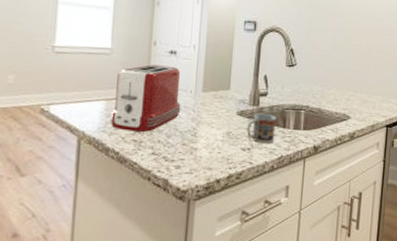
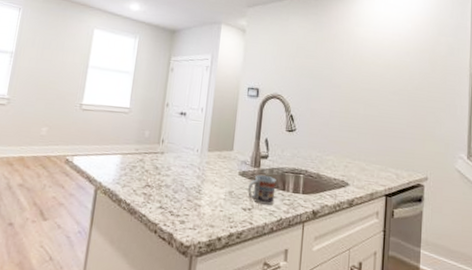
toaster: present [110,64,181,132] -> none [124,124,189,186]

